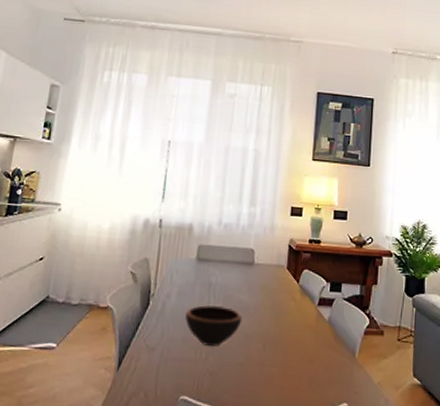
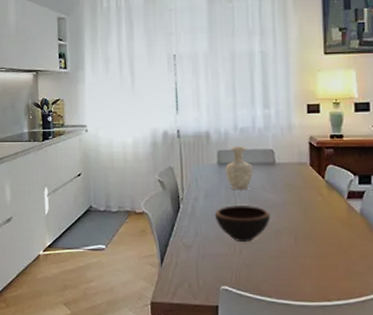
vase: none [203,242,232,290] -> present [225,146,253,190]

